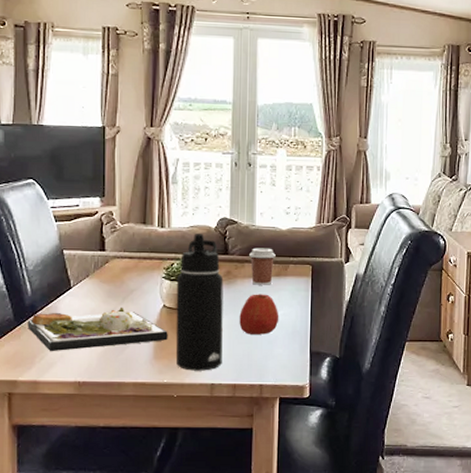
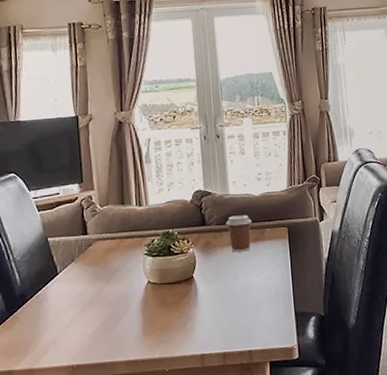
dinner plate: present [27,306,168,352] -> none [19,287,155,339]
water bottle: present [175,234,224,371] -> none [158,208,210,344]
apple: present [239,294,279,335] -> none [222,260,262,302]

